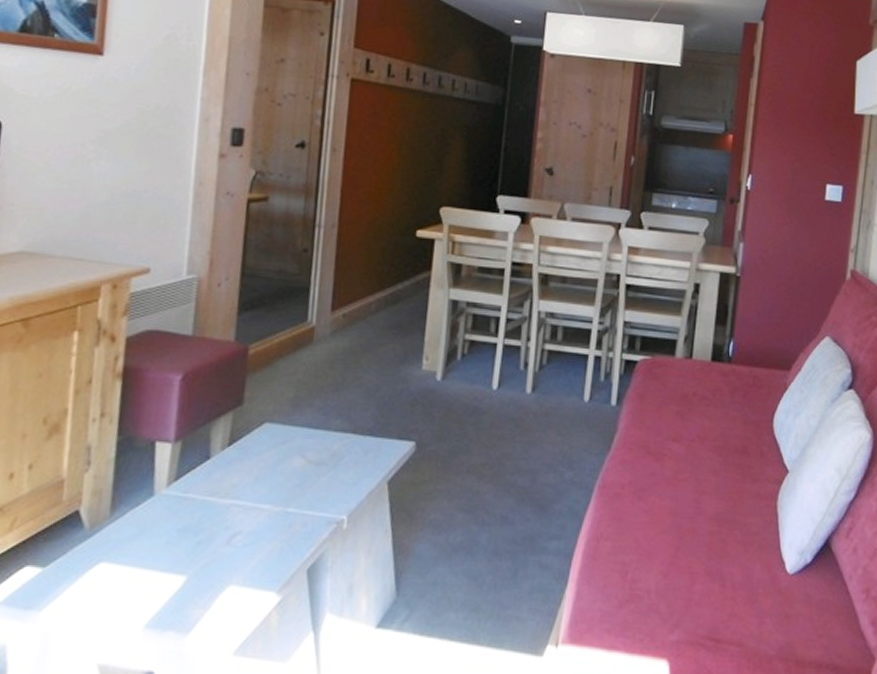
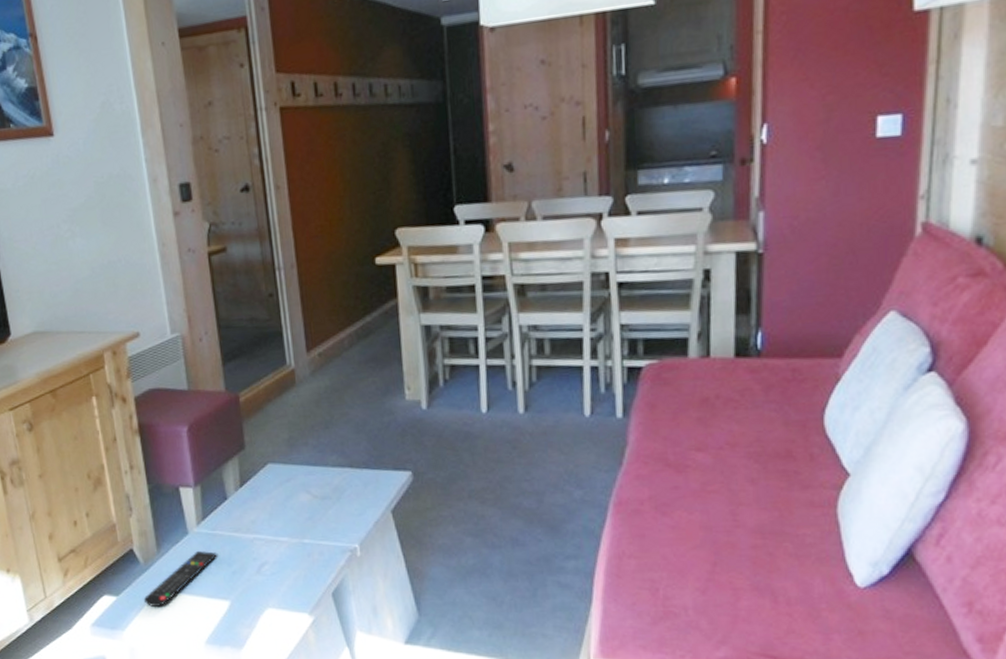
remote control: none [77,517,184,583] -> present [143,551,217,608]

